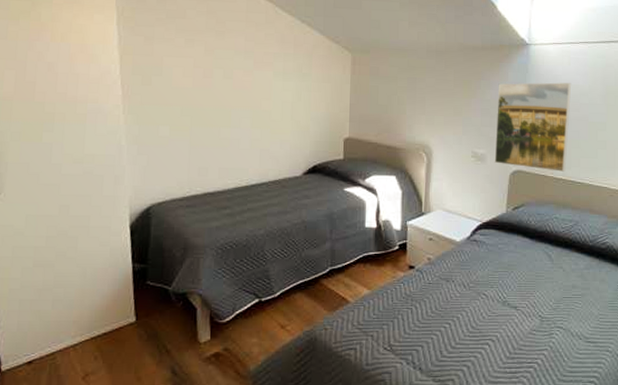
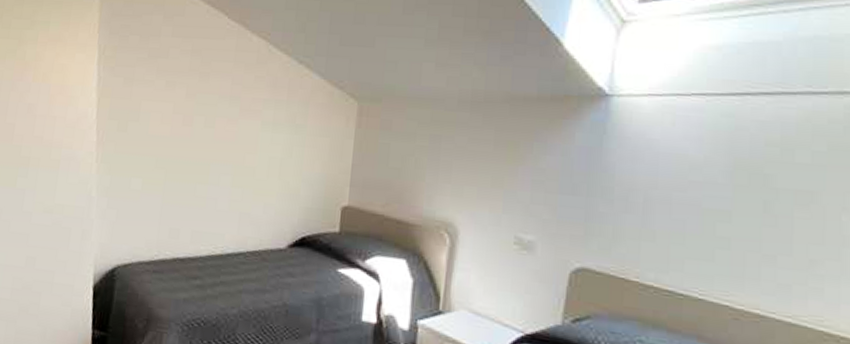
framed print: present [494,82,572,172] -> none [547,147,676,277]

